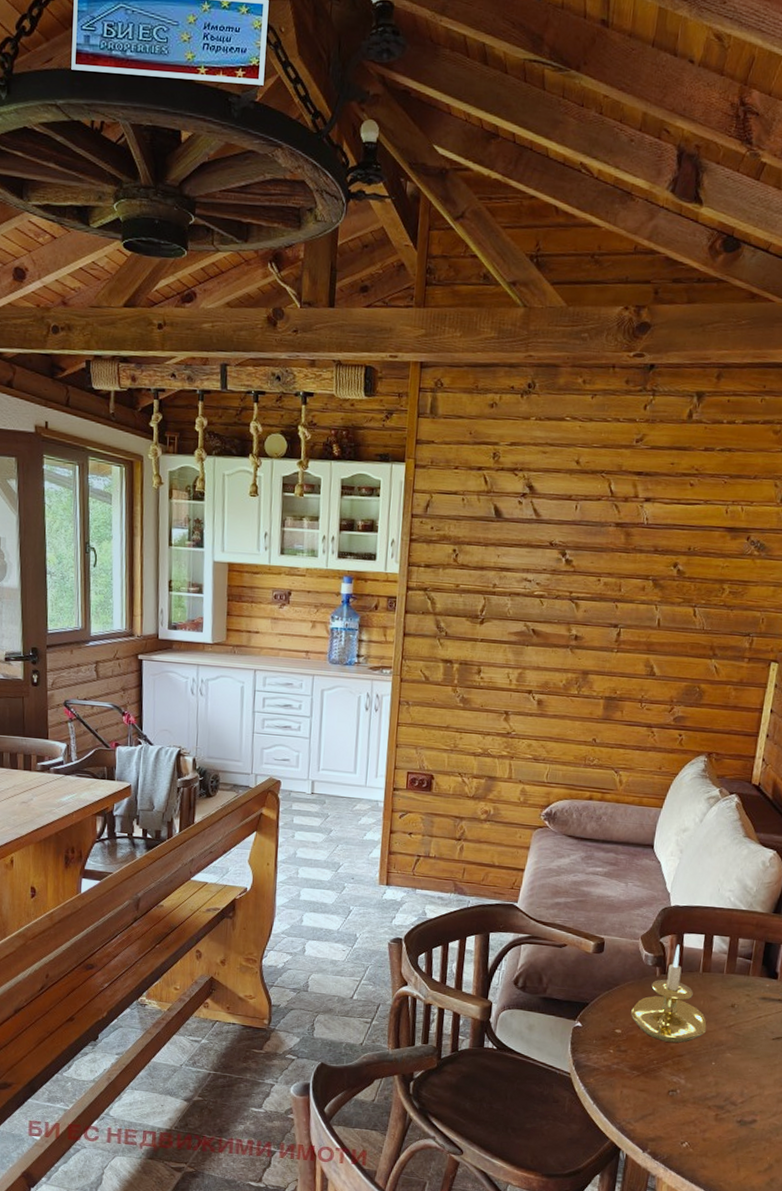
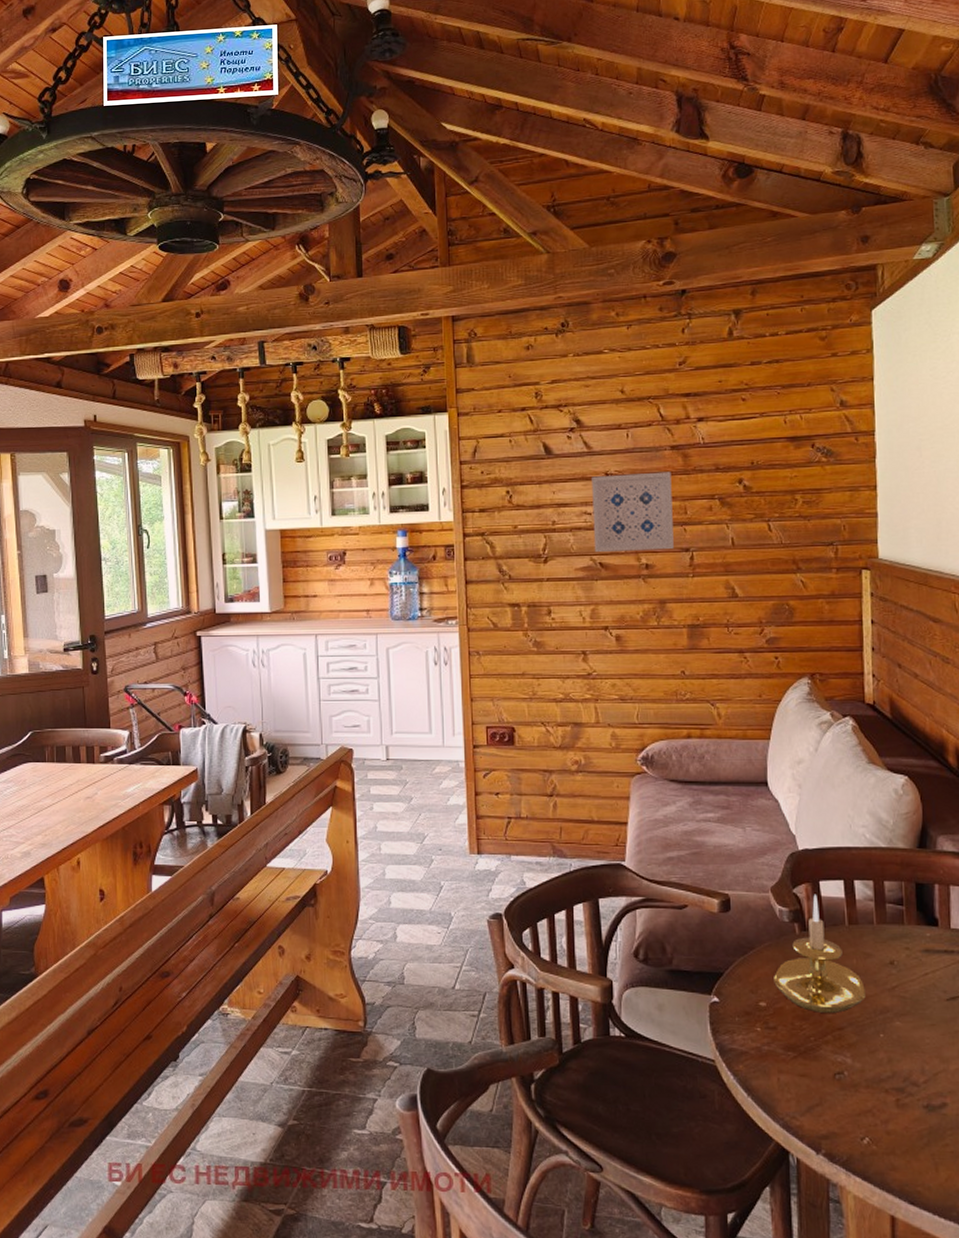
wall art: none [529,544,612,624] -> present [592,471,674,552]

